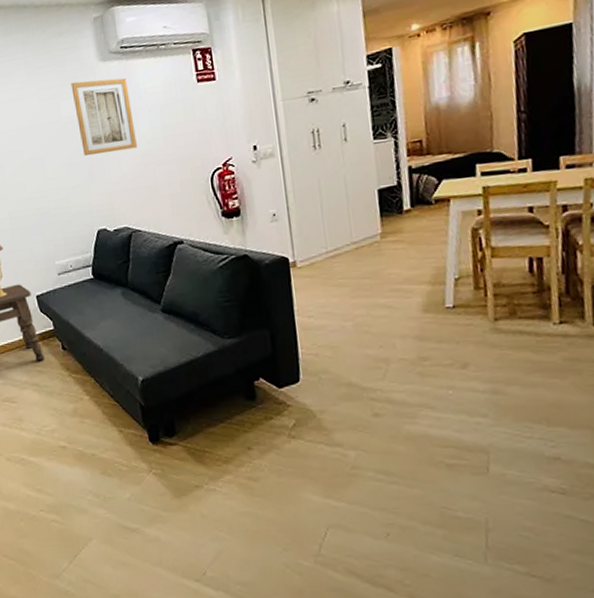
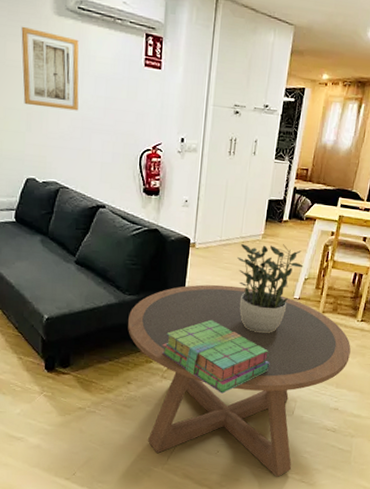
coffee table: none [233,304,557,569] -> present [128,284,351,477]
stack of books: none [280,353,435,451] -> present [161,319,270,394]
potted plant: none [354,240,449,363] -> present [237,244,304,334]

